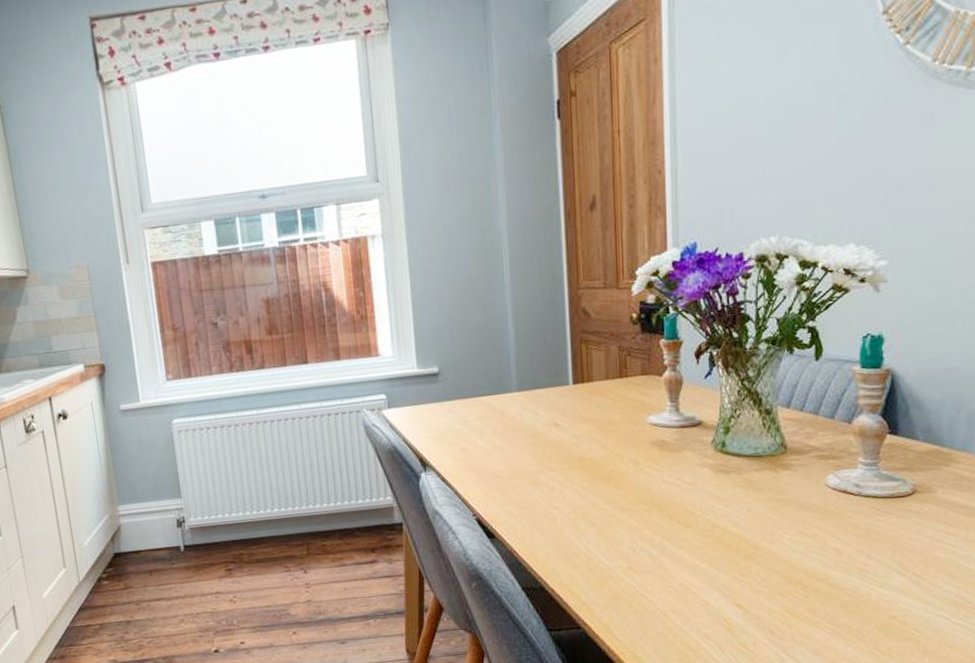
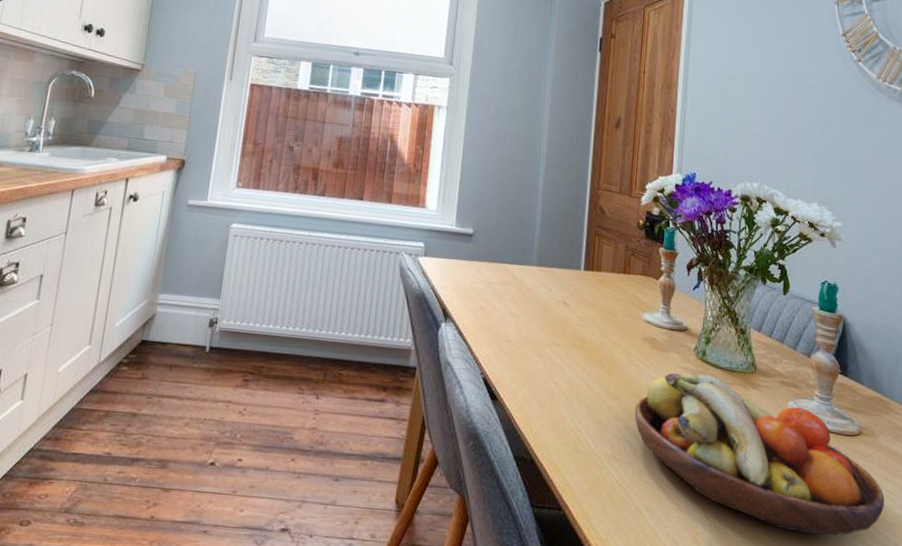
fruit bowl: none [649,465,944,603] -> present [635,373,884,536]

